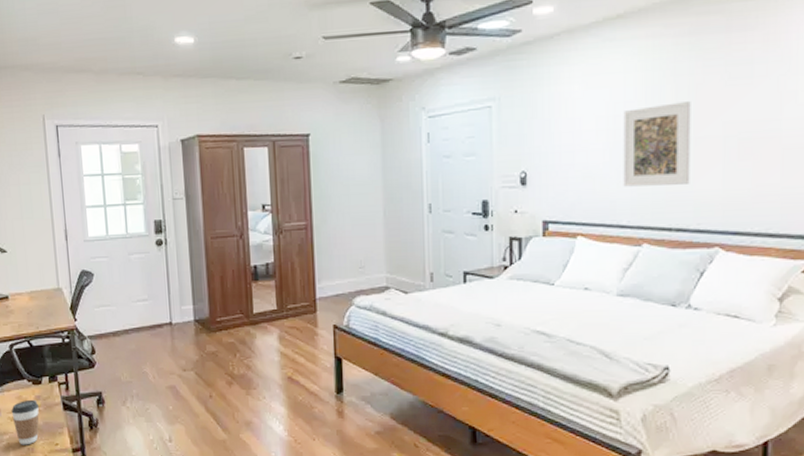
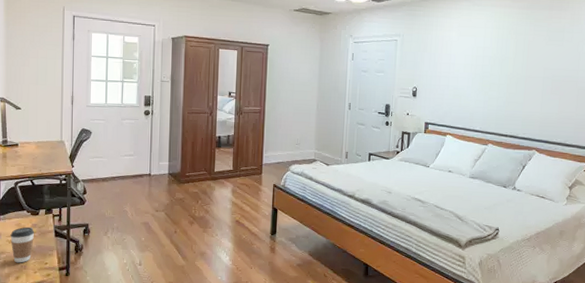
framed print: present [623,101,691,187] -> none [479,52,525,106]

